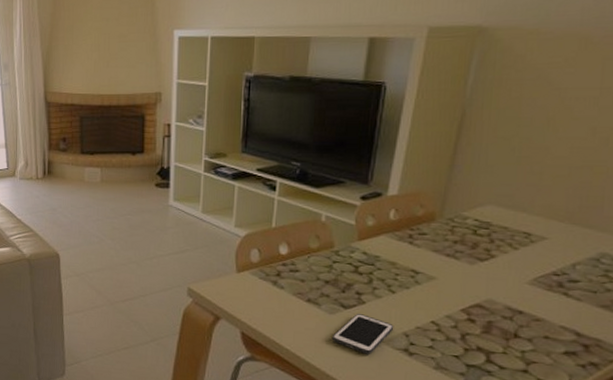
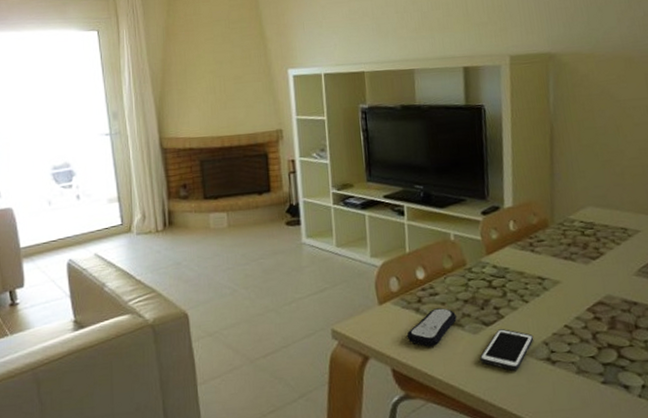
remote control: none [260,284,314,319] -> present [406,308,457,347]

